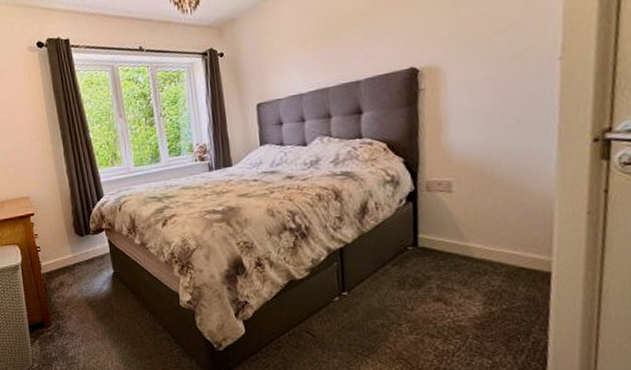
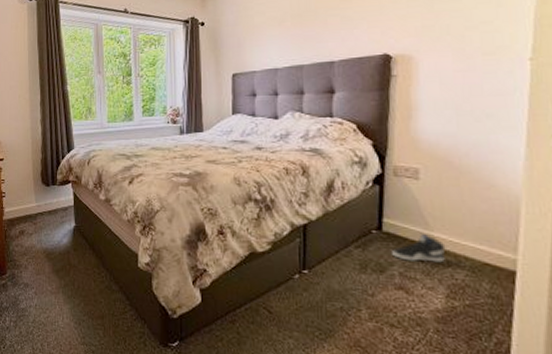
sneaker: none [429,245,482,273] -> present [392,234,446,263]

